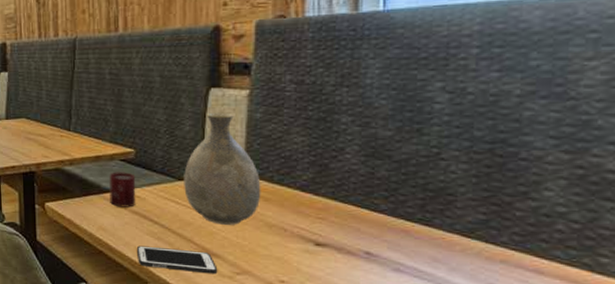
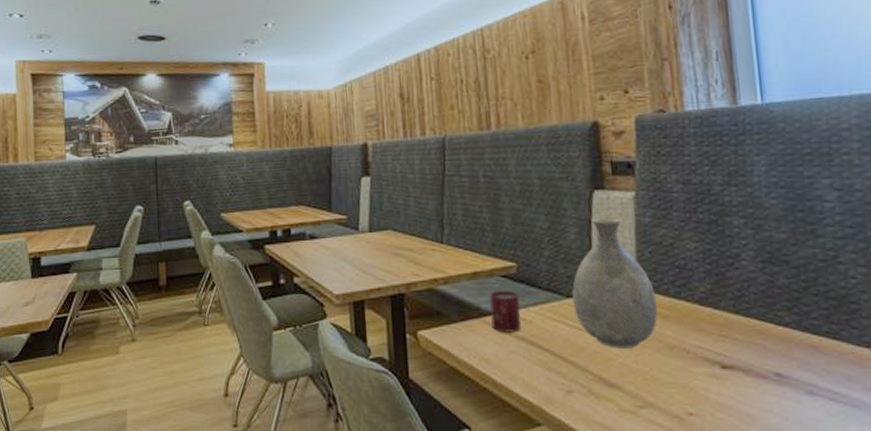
cell phone: present [136,245,218,275] -> none [525,379,619,410]

